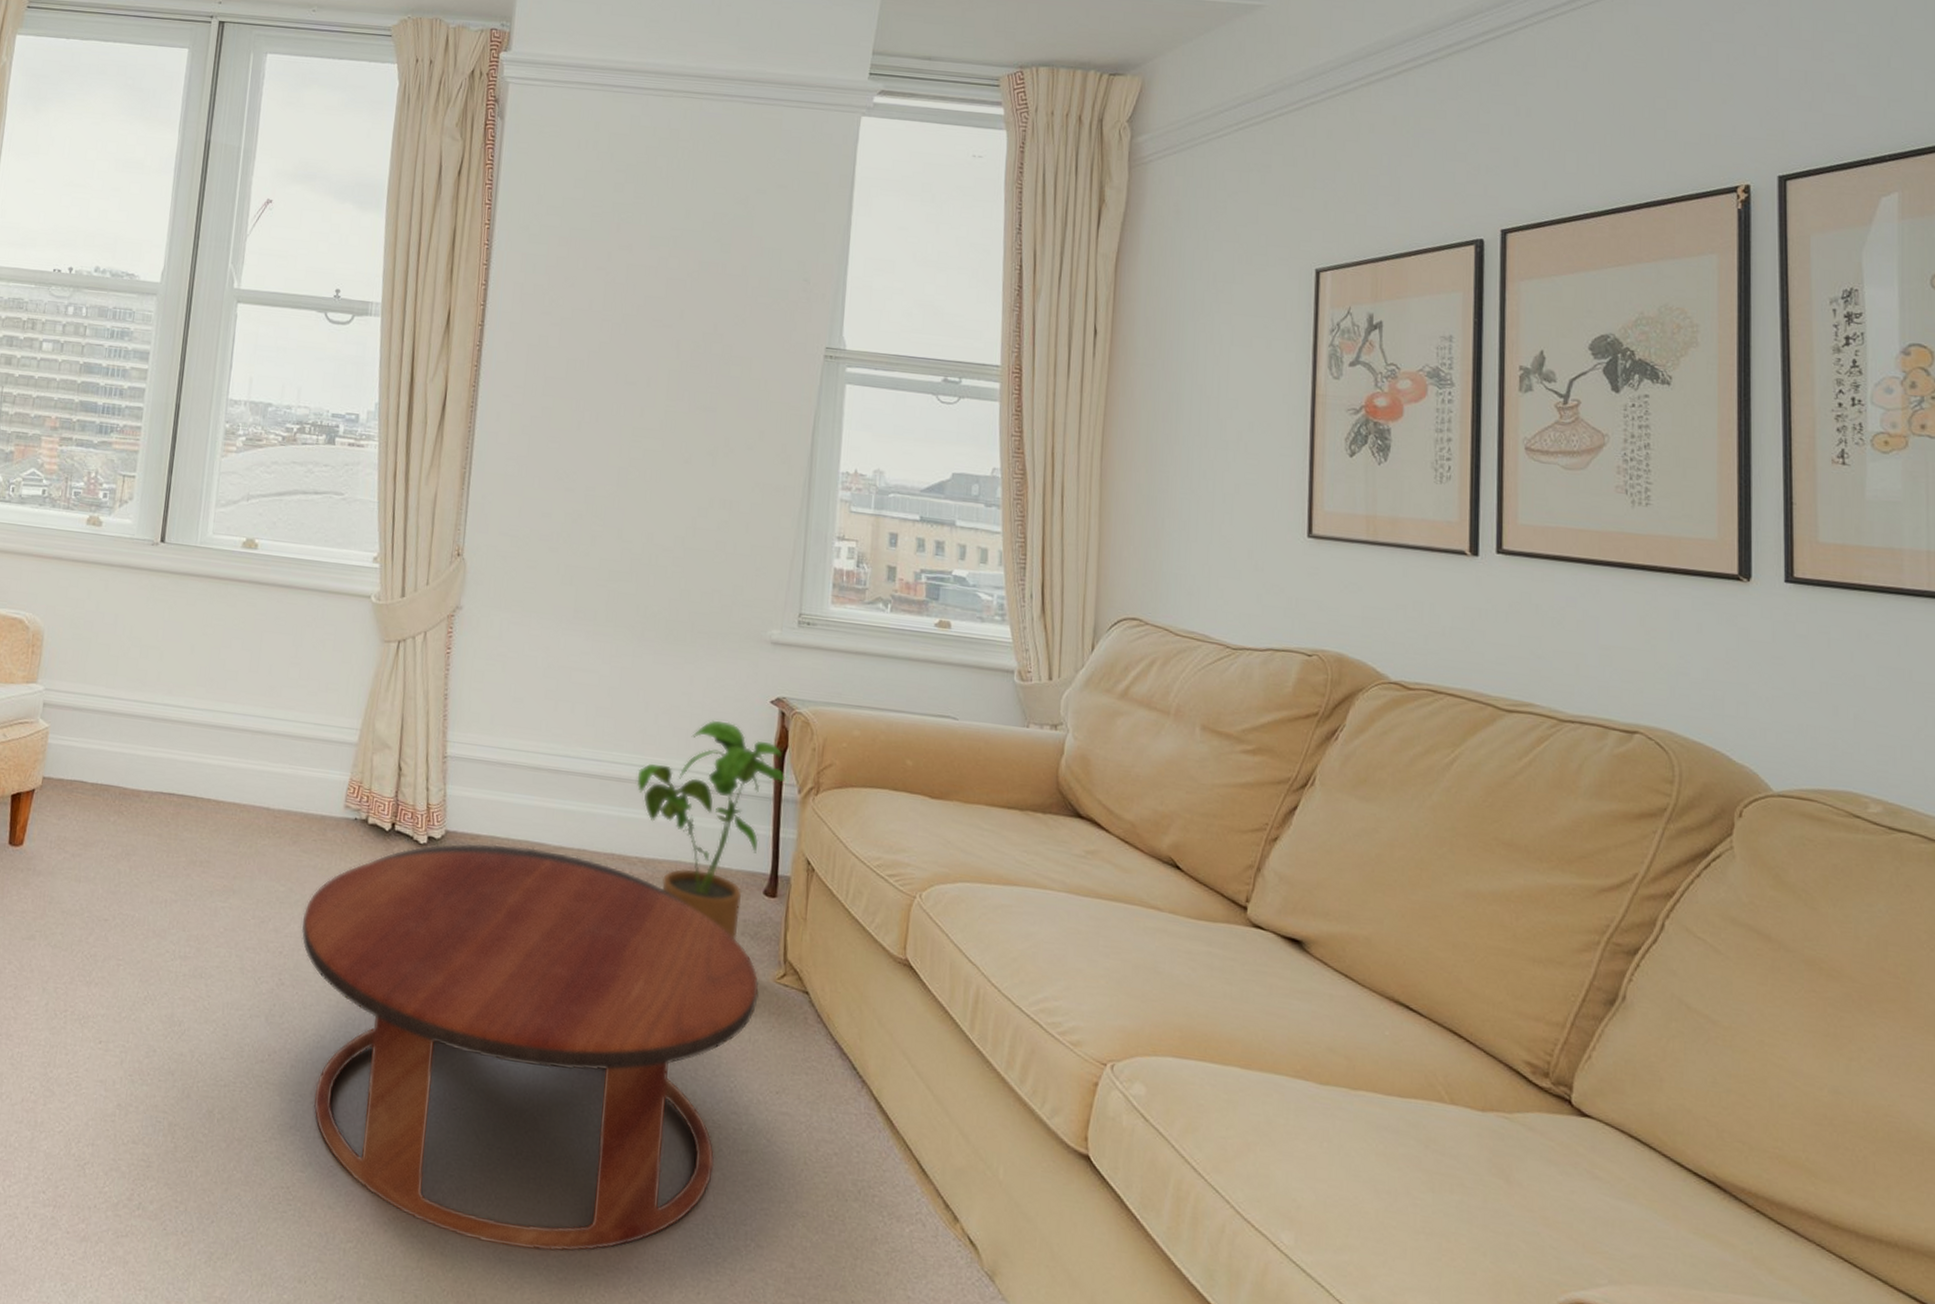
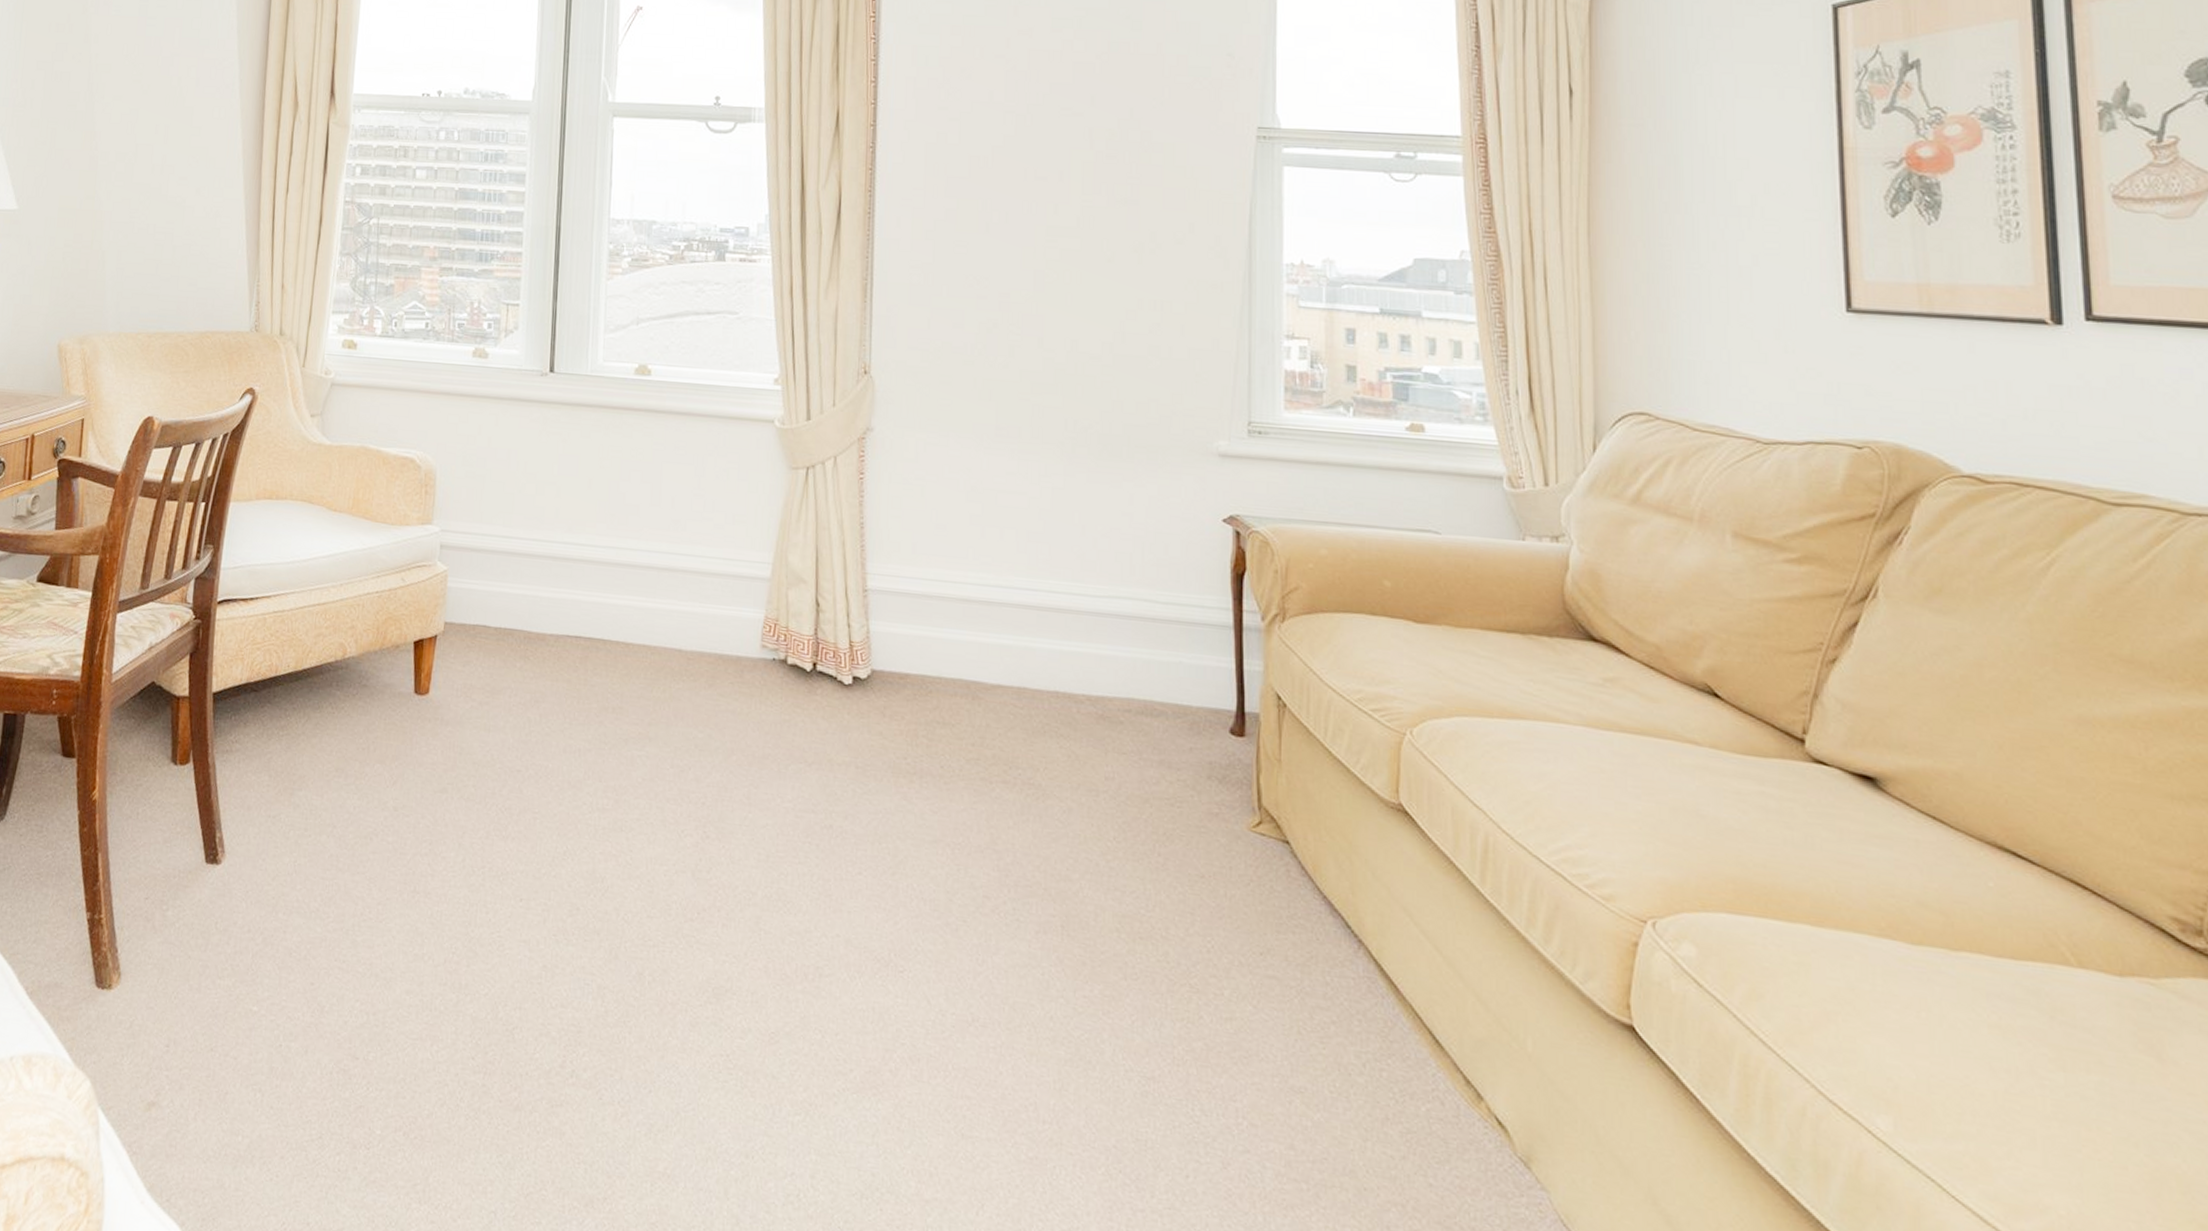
coffee table: present [301,843,759,1252] -> none [723,683,1232,1129]
house plant: present [636,720,787,939] -> none [1078,542,1247,784]

